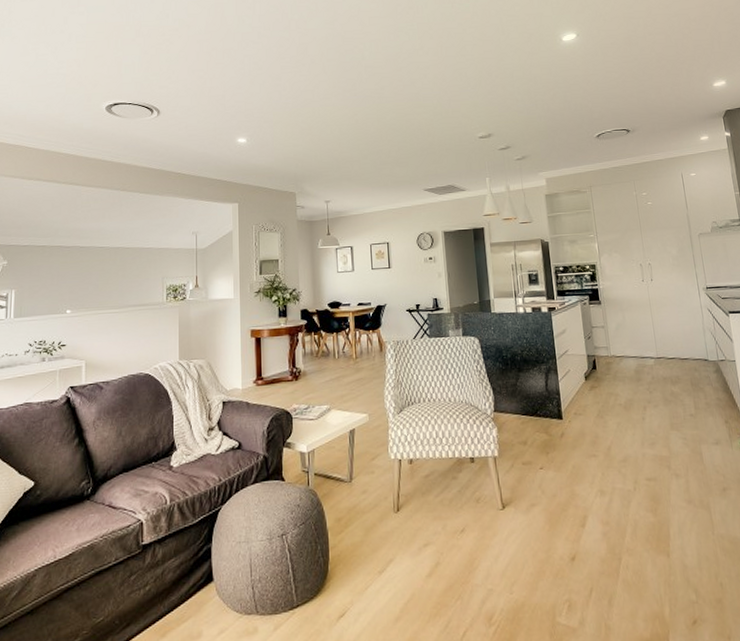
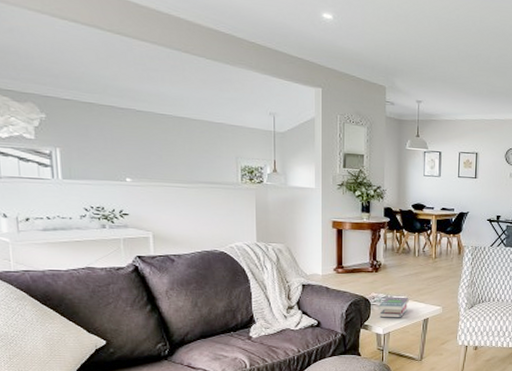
books: none [300,407,332,433] -> present [378,296,409,318]

